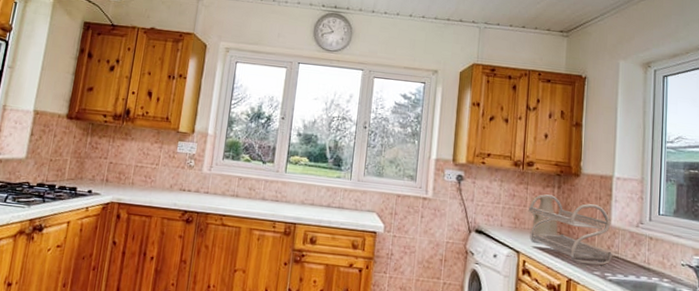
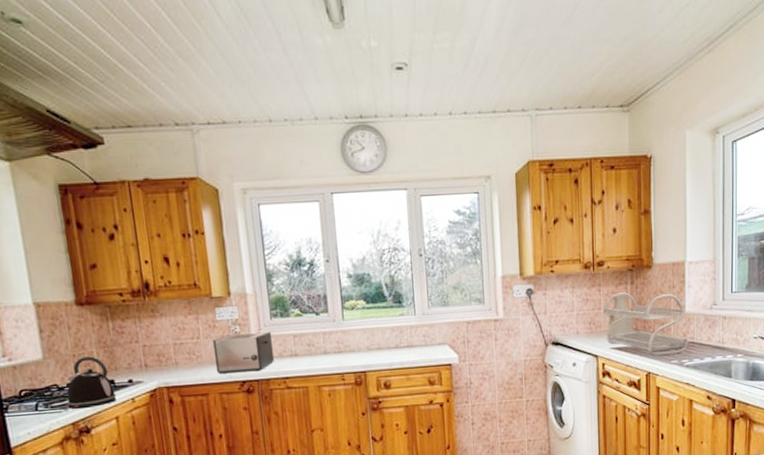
kettle: none [31,162,75,209] -> present [66,356,116,409]
toaster: none [164,167,221,205] -> present [212,332,275,375]

